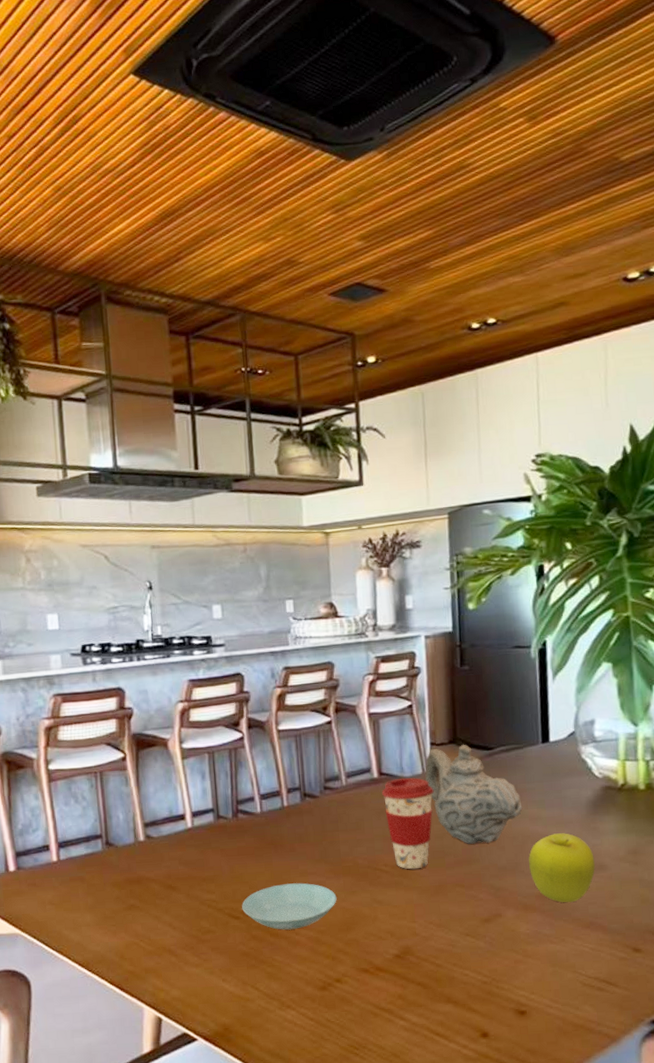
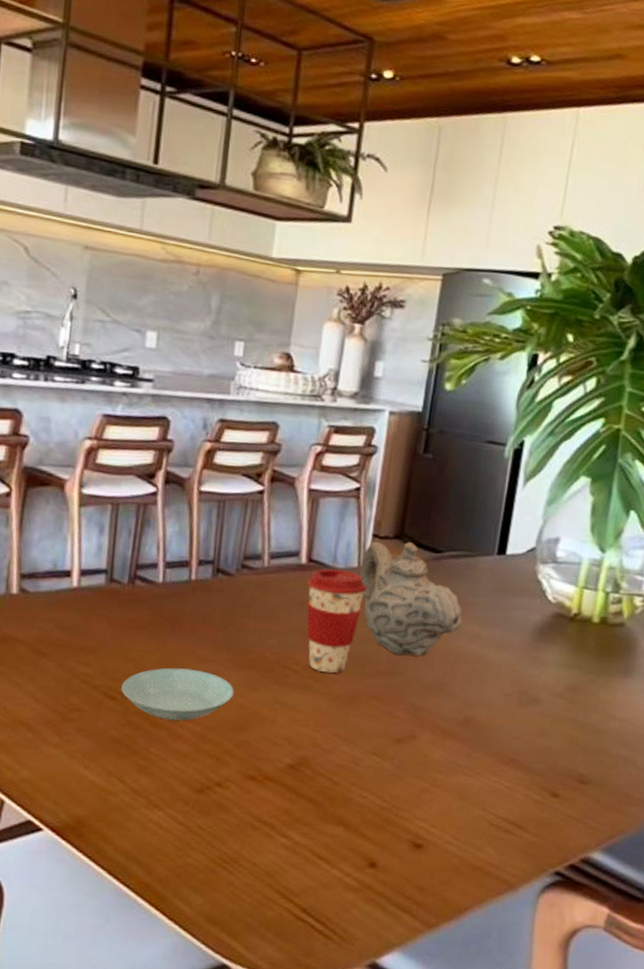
fruit: present [529,833,595,903] -> none [456,656,530,735]

